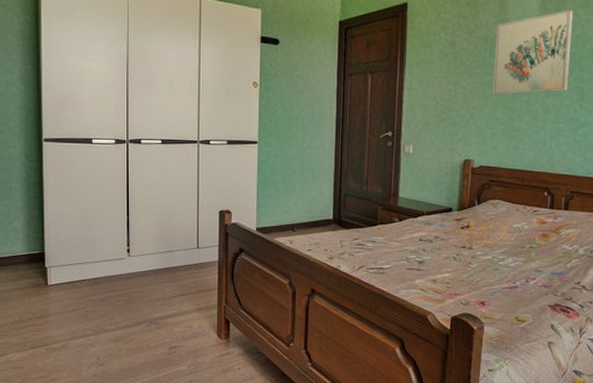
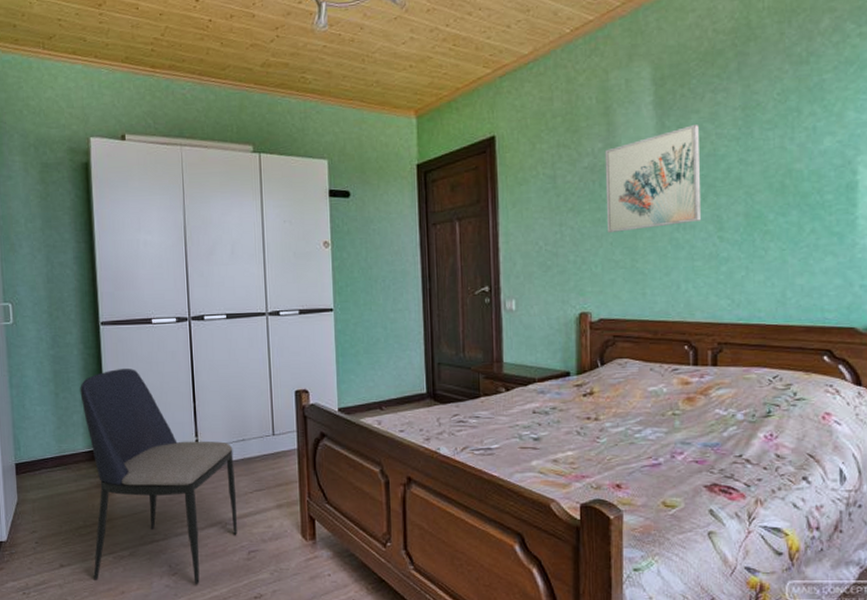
chair: none [21,182,162,375] -> present [80,369,237,585]

